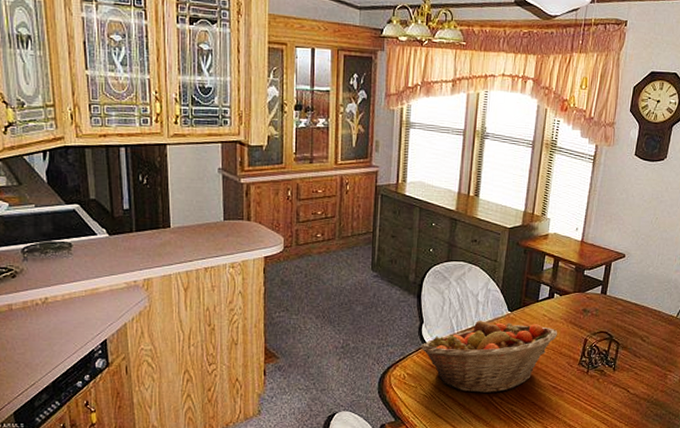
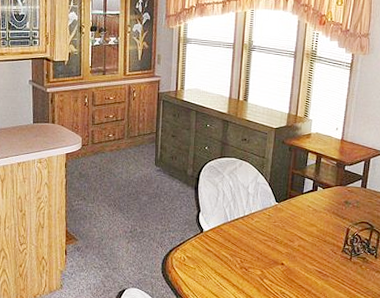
fruit basket: present [420,321,558,393] -> none [198,210,322,276]

